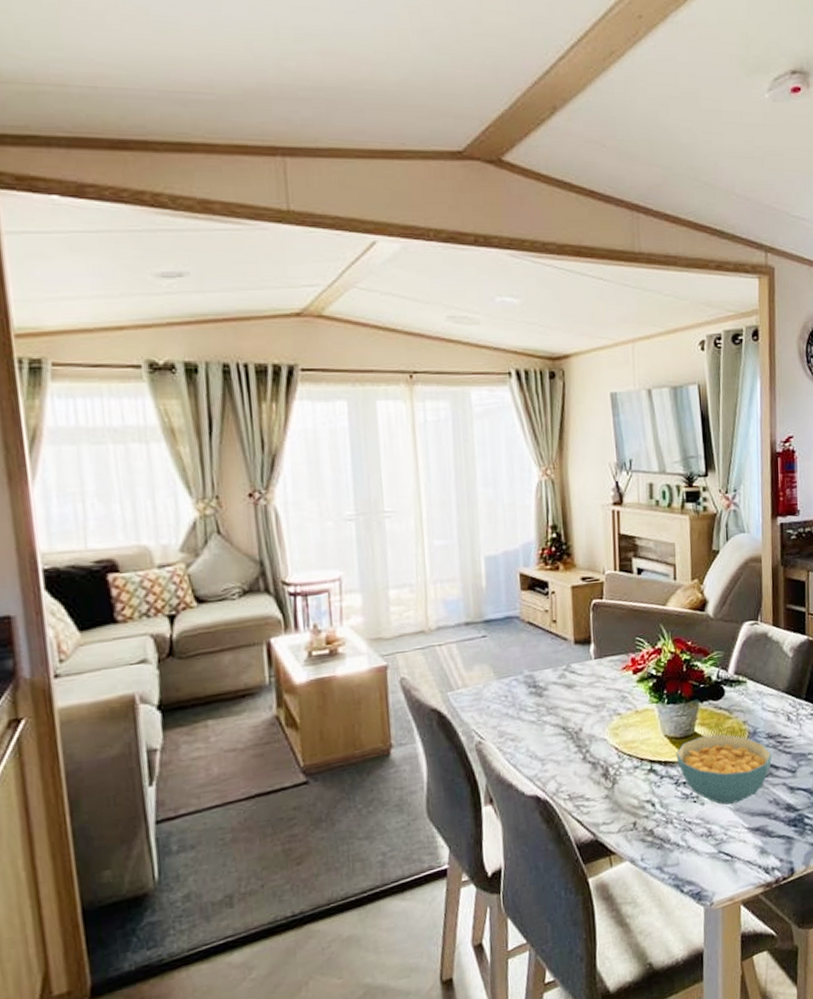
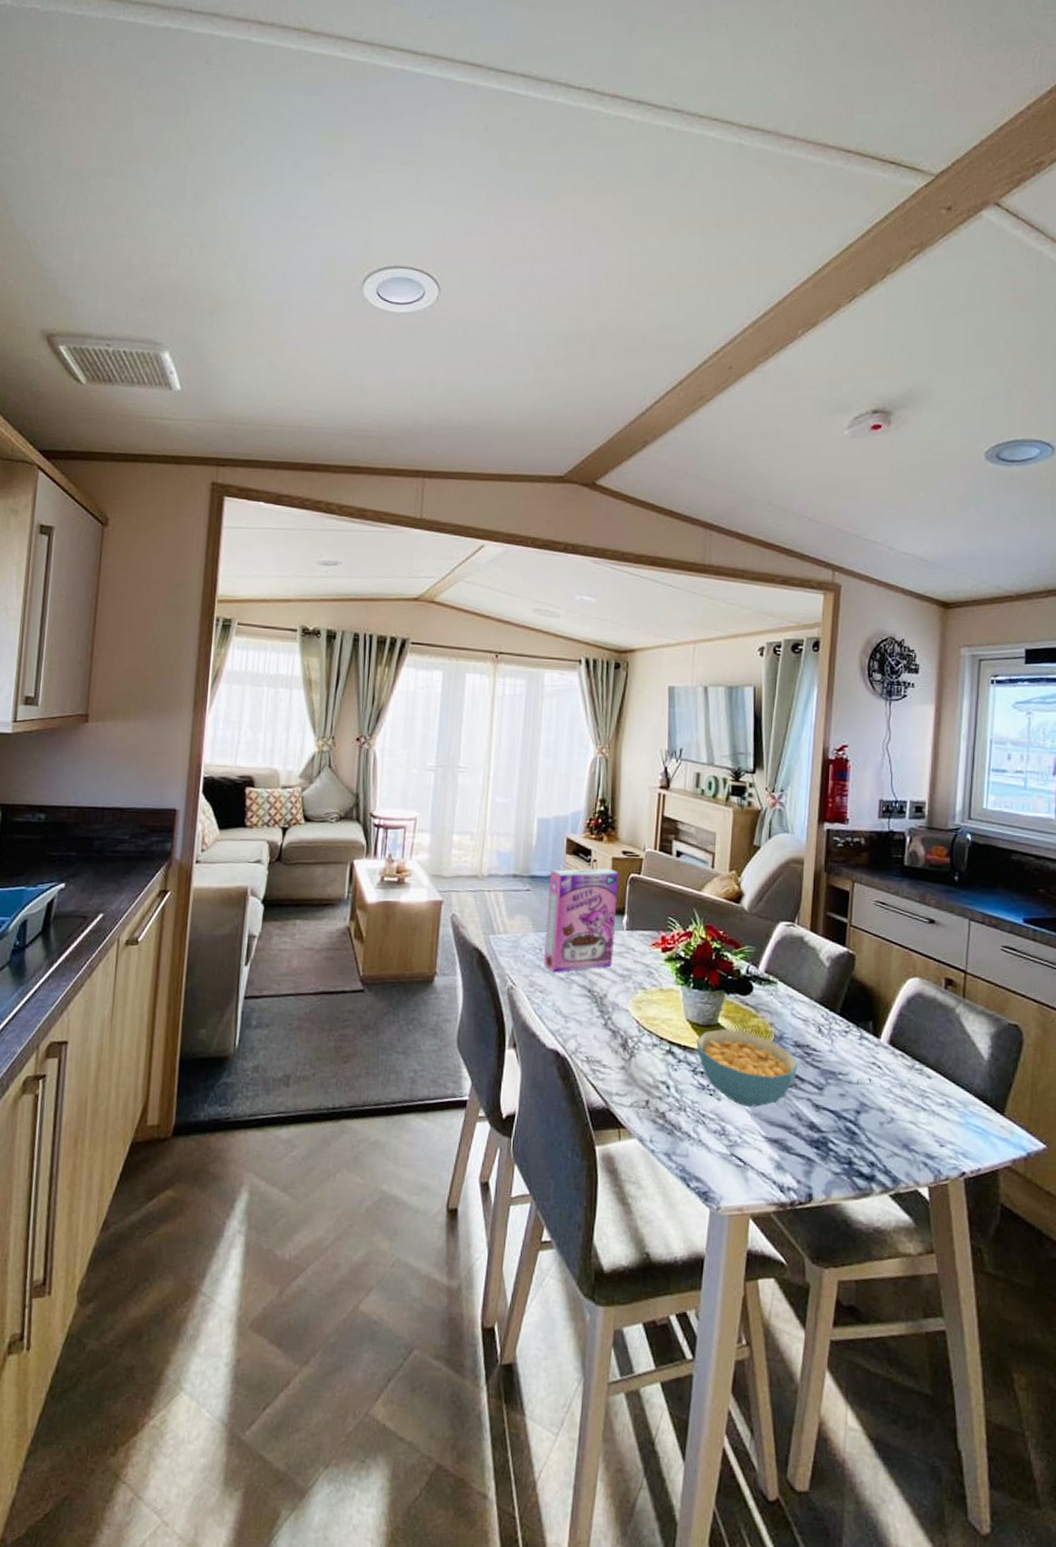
cereal box: none [506,598,585,717] -> present [544,868,619,972]

